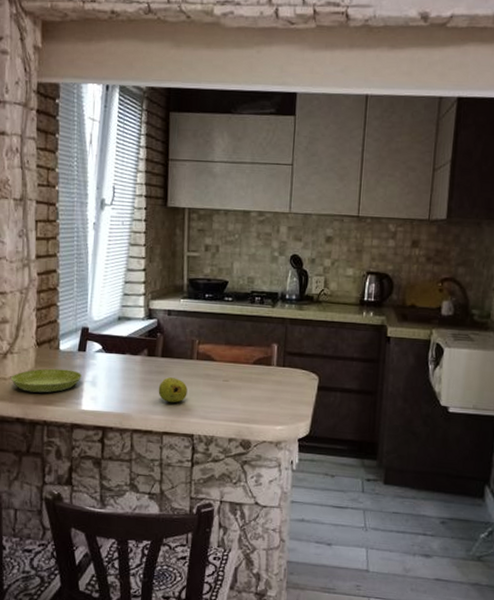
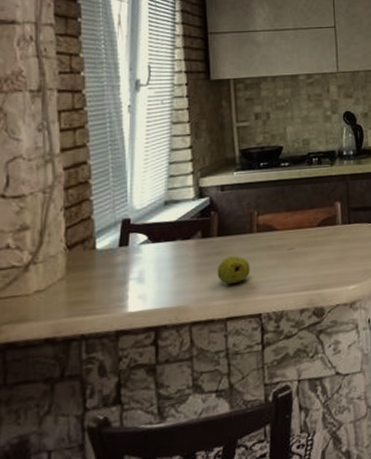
saucer: present [11,368,82,393] -> none [36,269,125,305]

